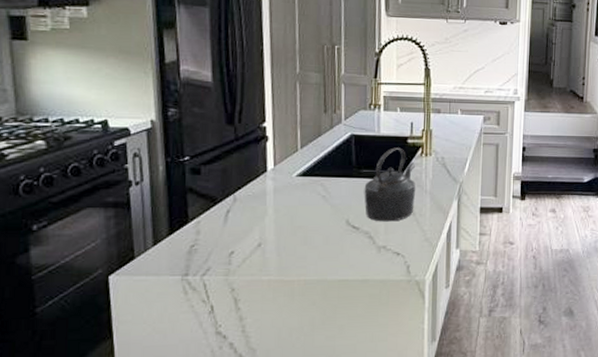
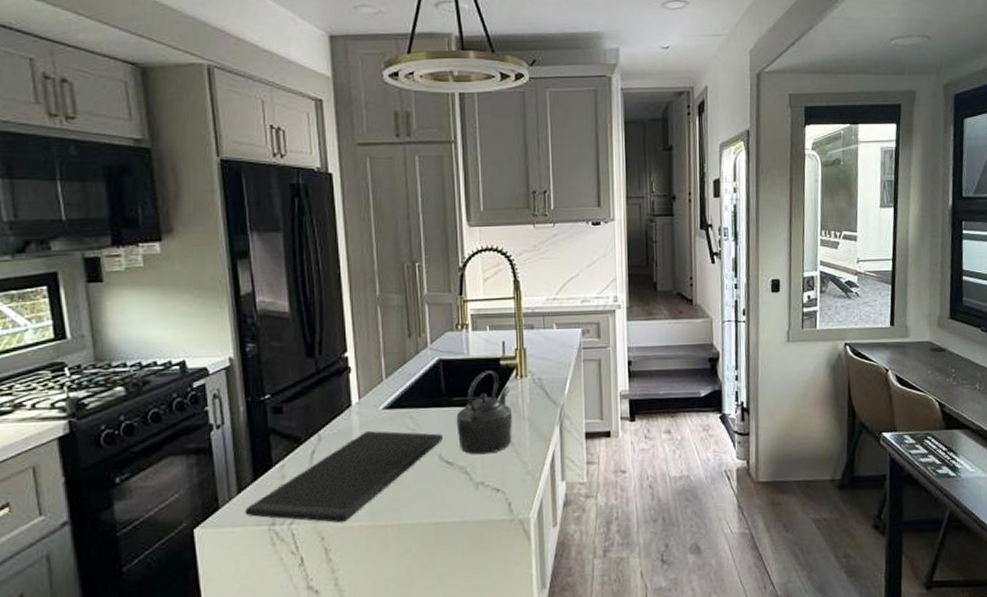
cutting board: none [160,195,352,277] -> present [245,431,444,523]

